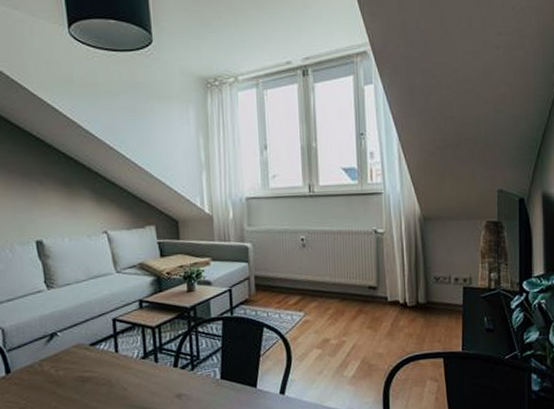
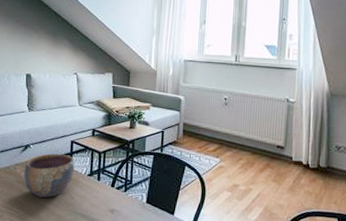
bowl: none [54,337,123,396] -> present [23,153,75,198]

